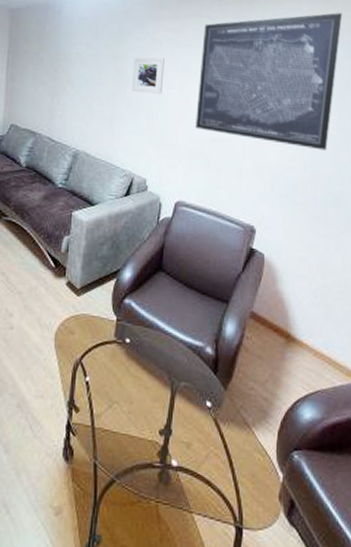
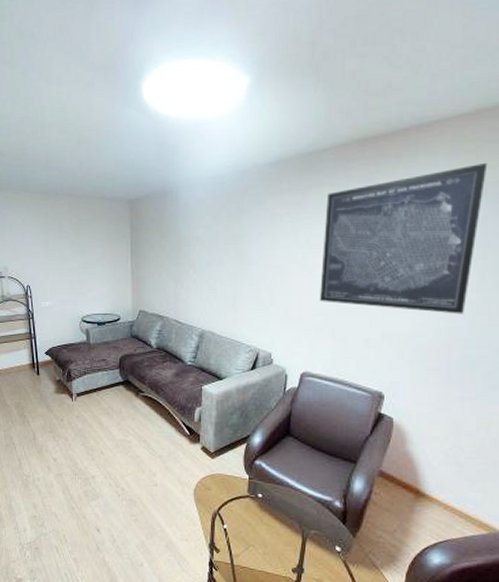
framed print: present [132,57,166,94] -> none [253,233,287,271]

